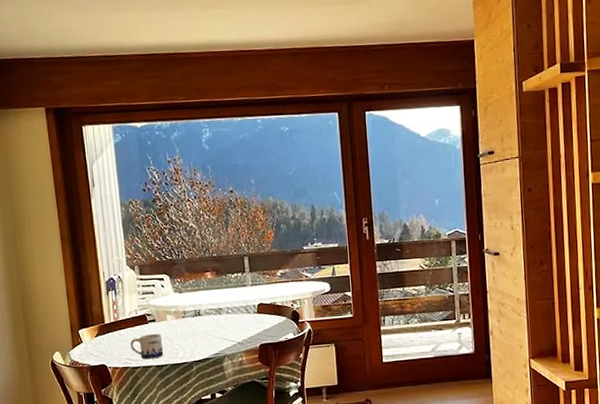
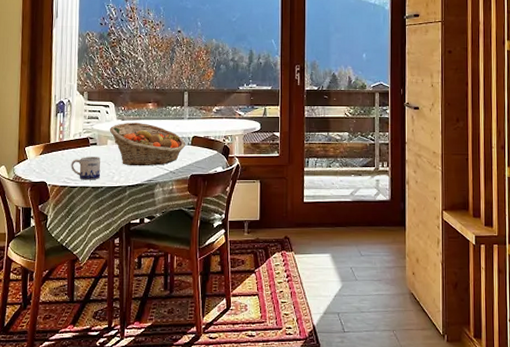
fruit basket: none [167,293,252,341] -> present [109,122,186,166]

